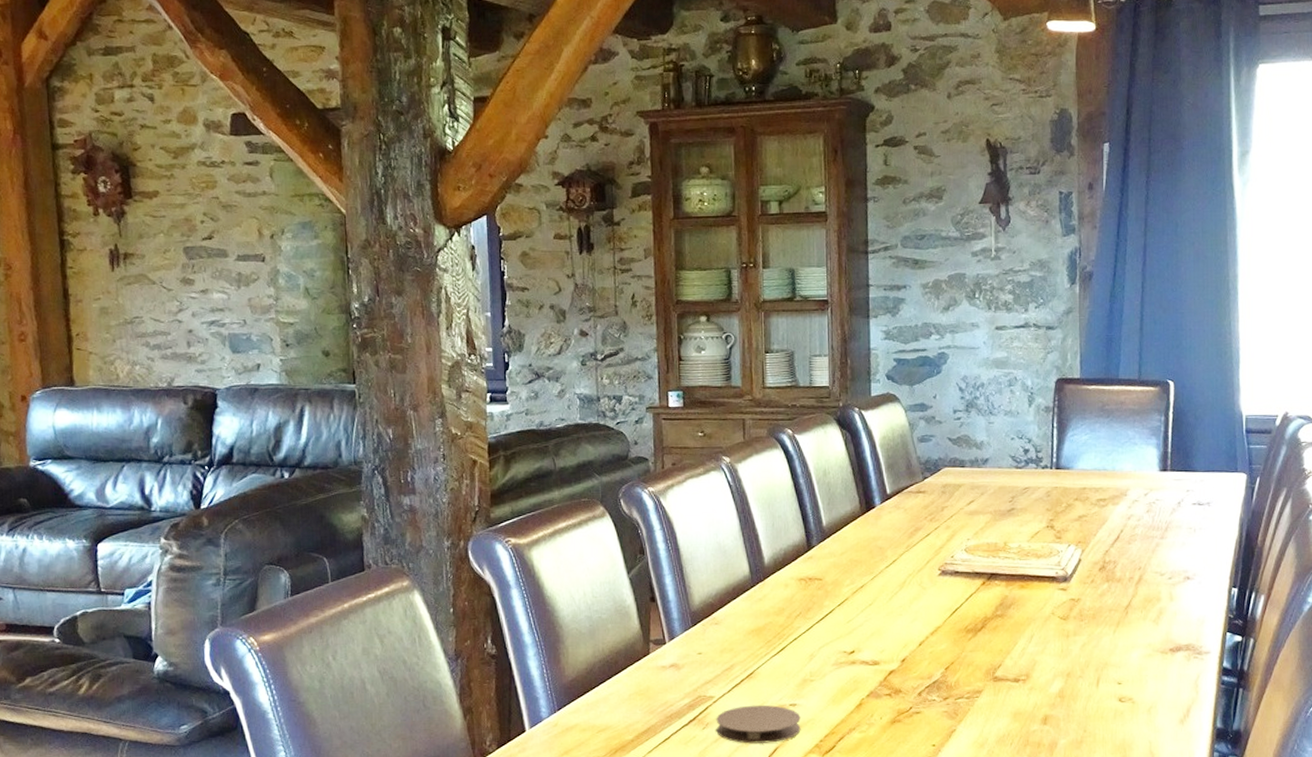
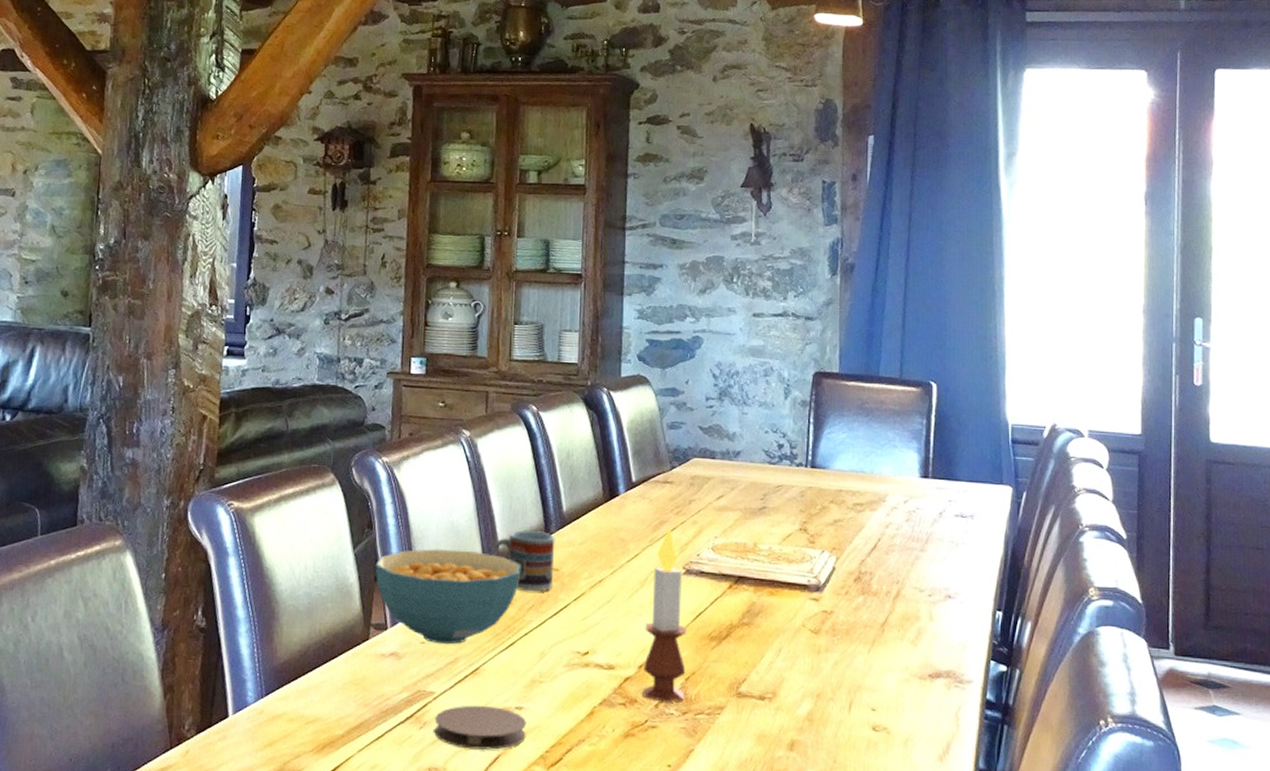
cereal bowl: none [649,567,786,654] -> present [375,549,520,645]
cup: none [758,544,818,601] -> present [491,530,555,592]
candle: none [905,534,945,690] -> present [643,528,687,702]

